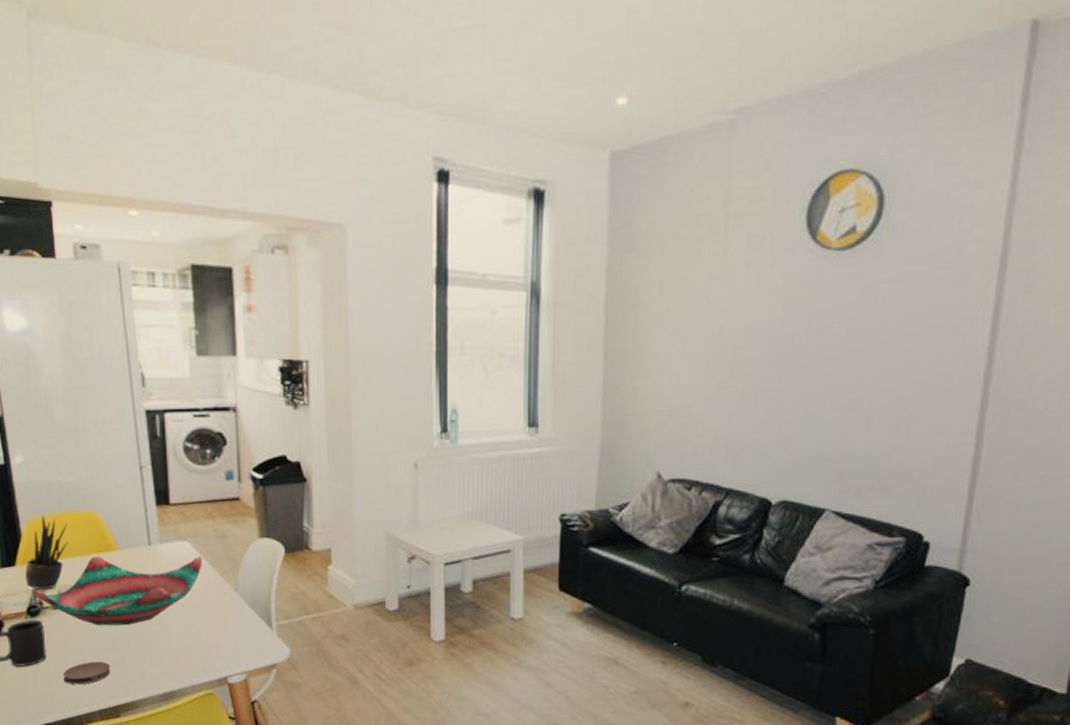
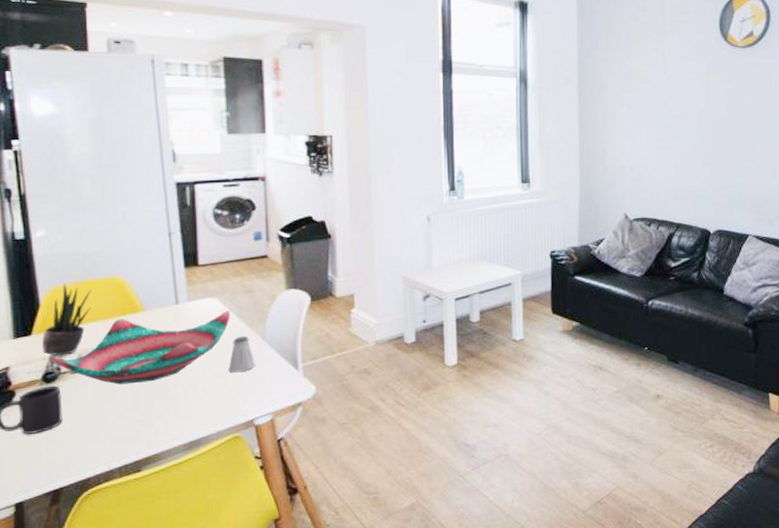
coaster: present [63,661,111,685] -> none [80,419,132,445]
saltshaker: none [201,585,229,625] -> present [228,336,256,373]

